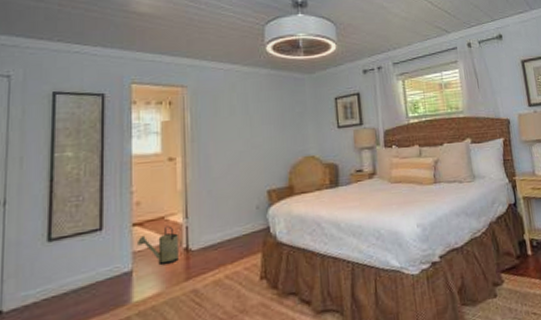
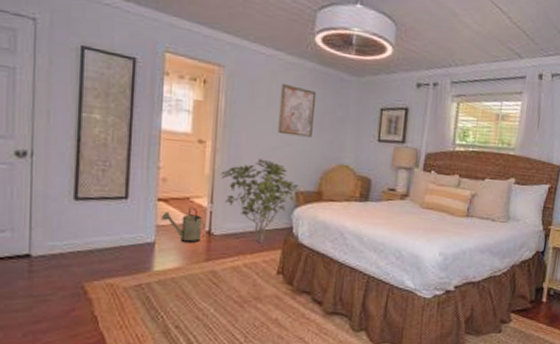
shrub: none [193,165,271,251] -> present [221,158,299,244]
wall art: none [241,91,277,139] -> present [277,83,317,138]

